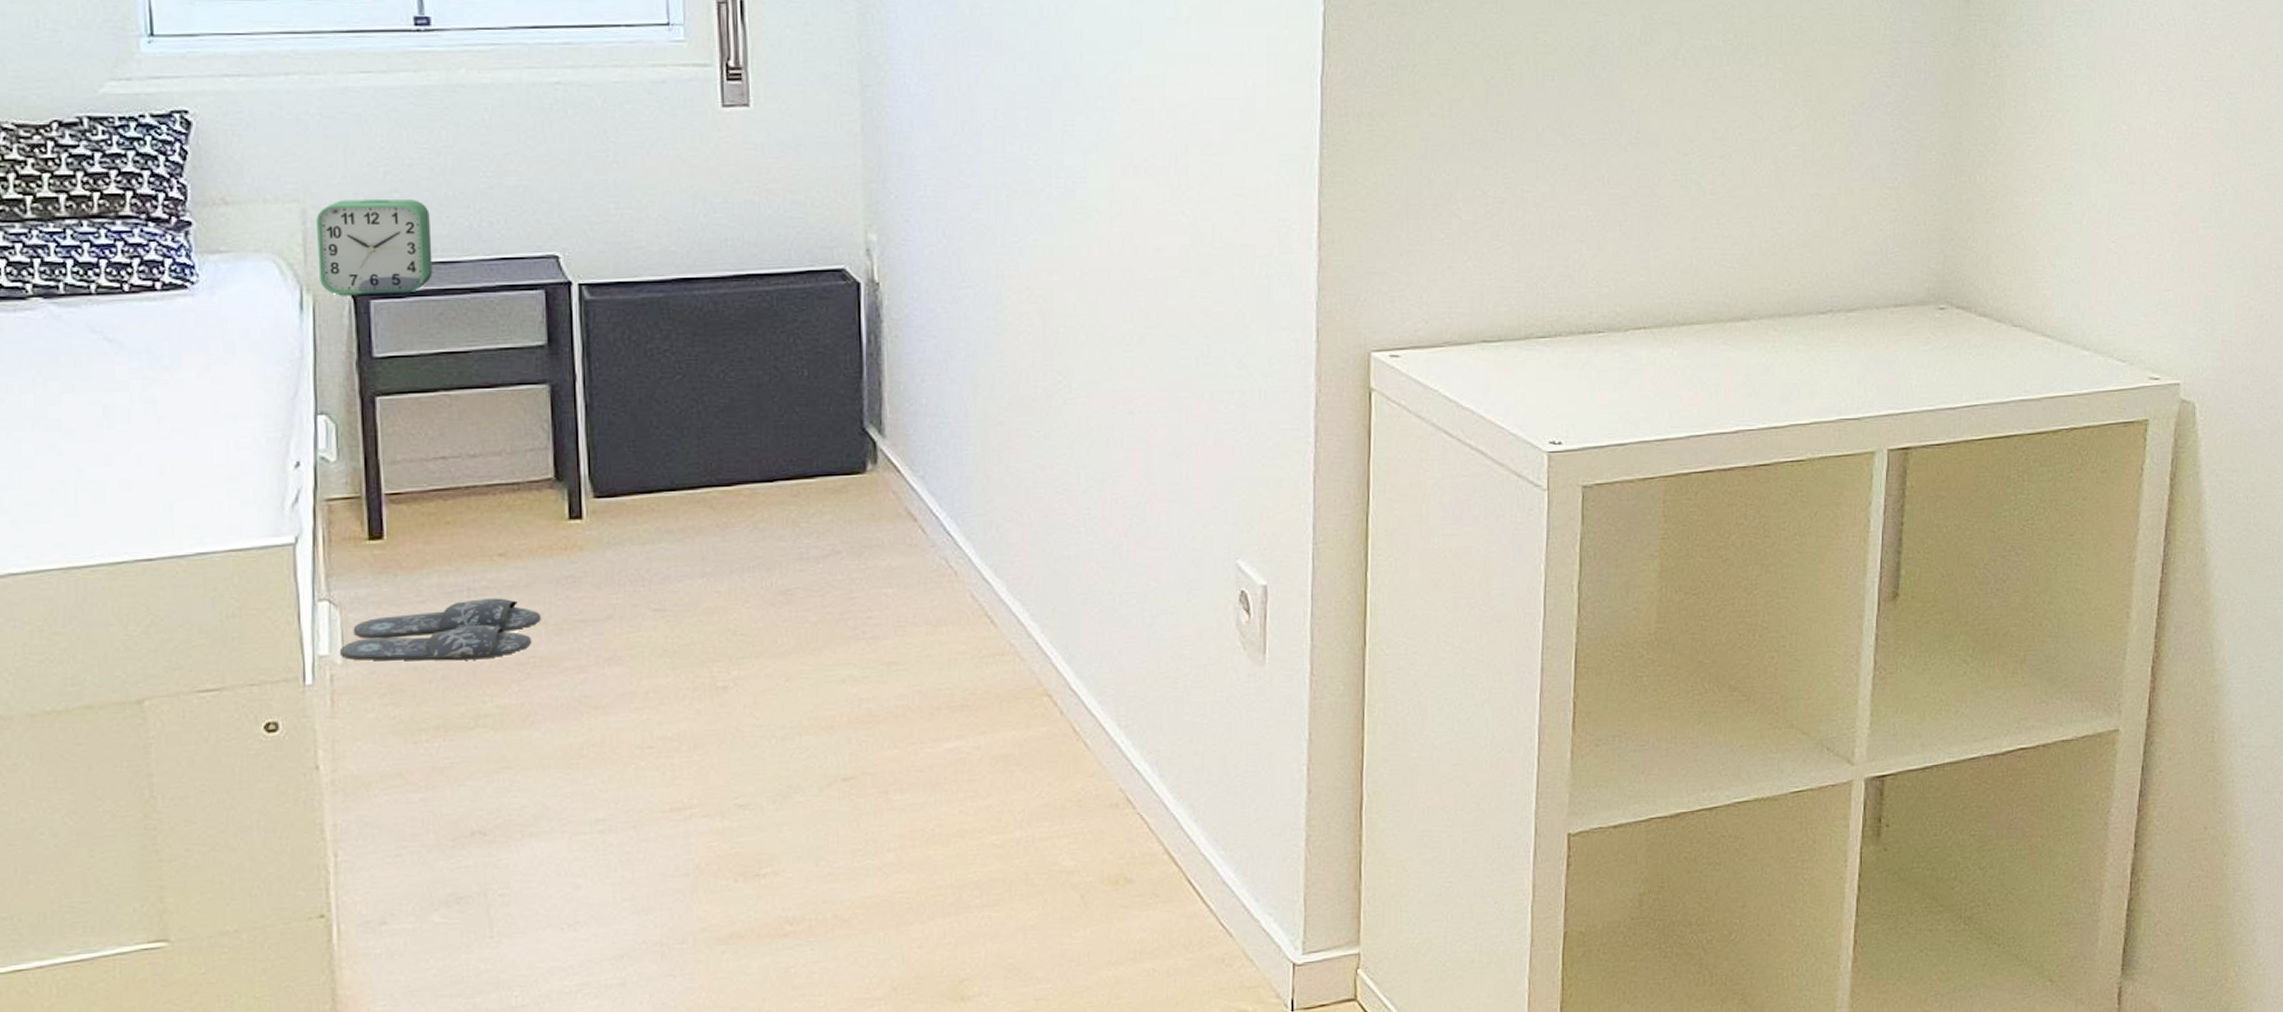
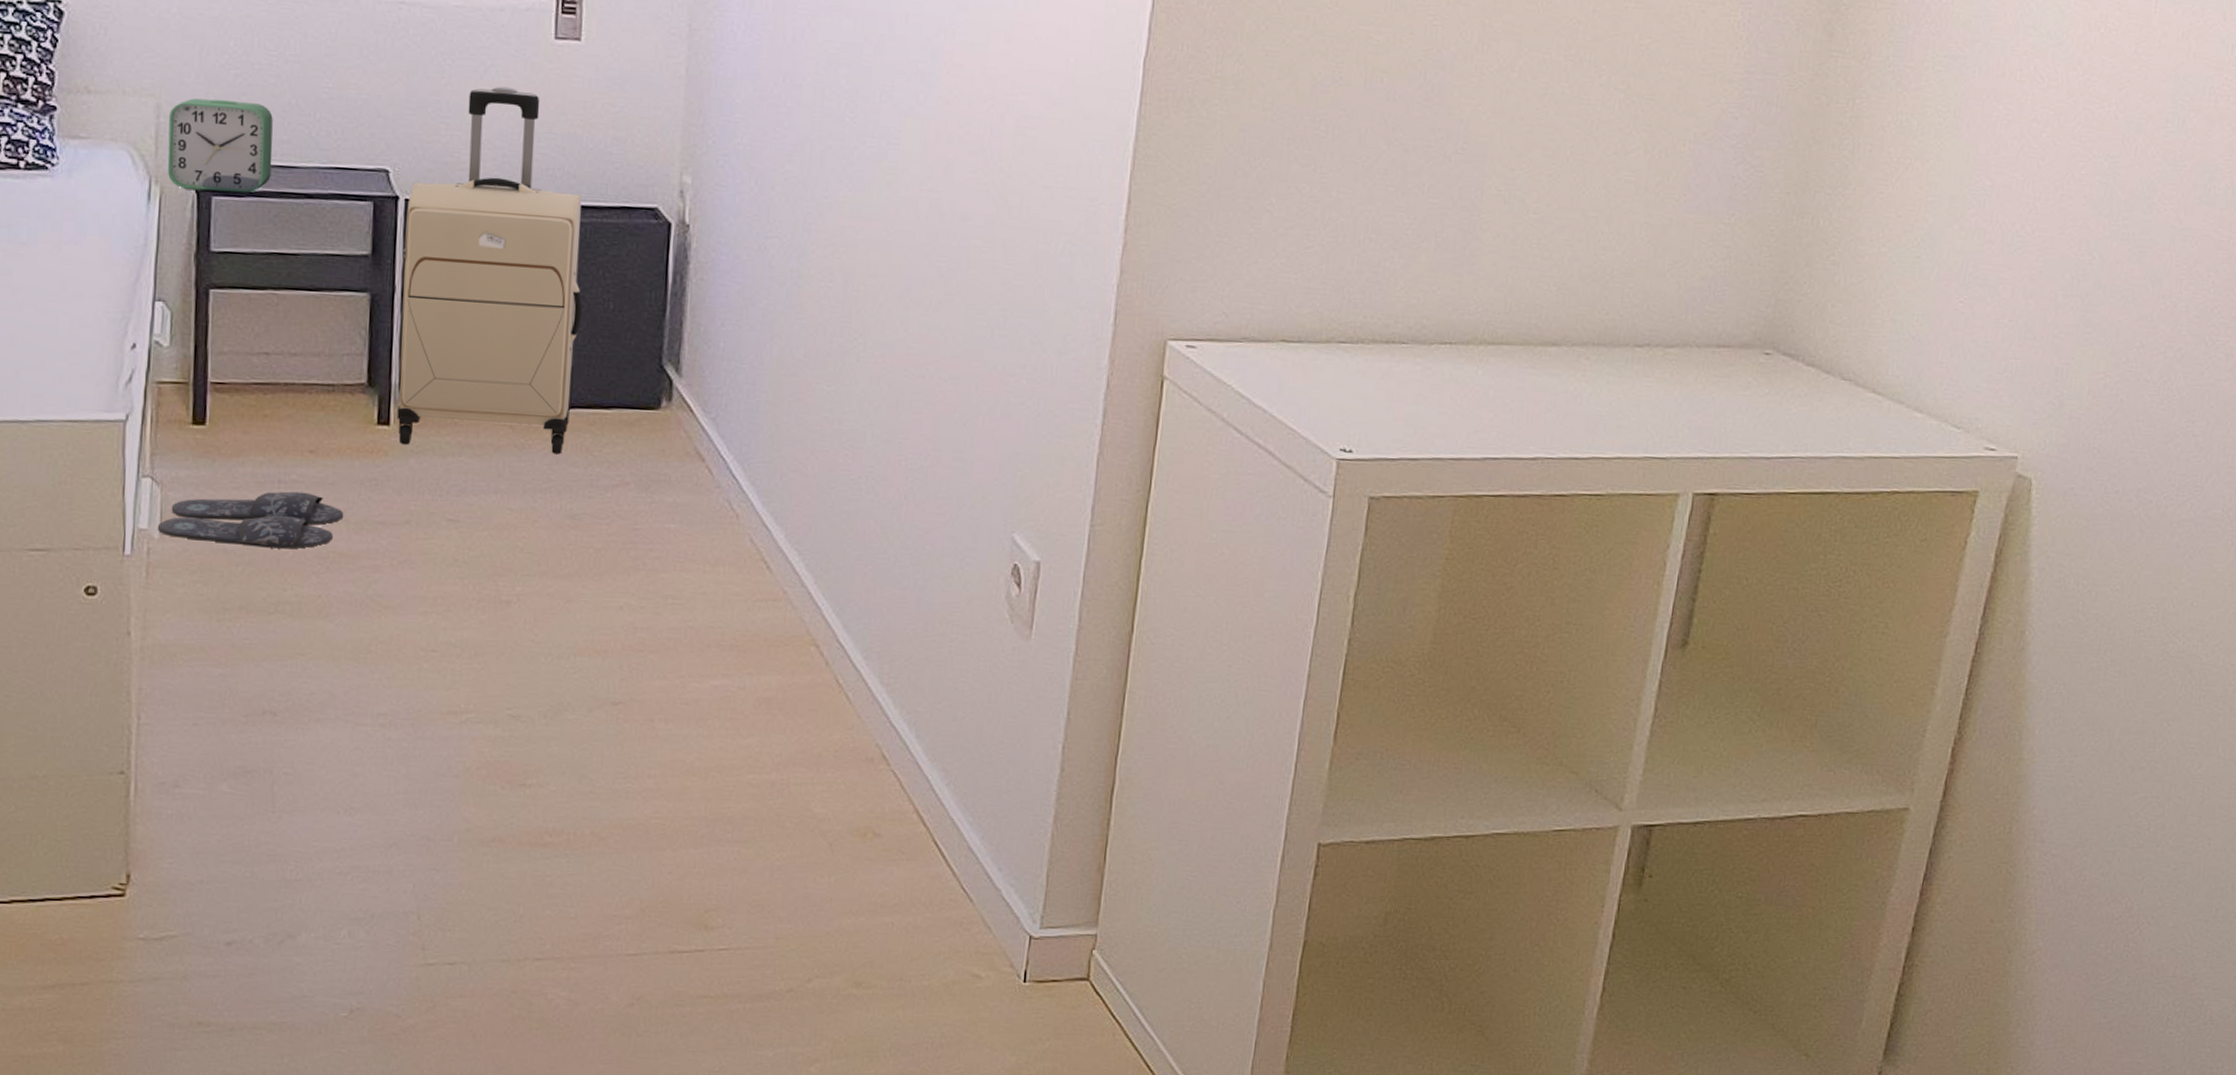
suitcase: none [581,159,776,538] -> present [397,86,583,455]

